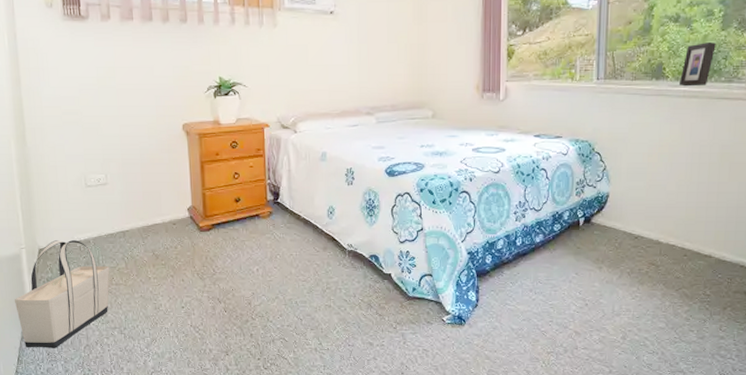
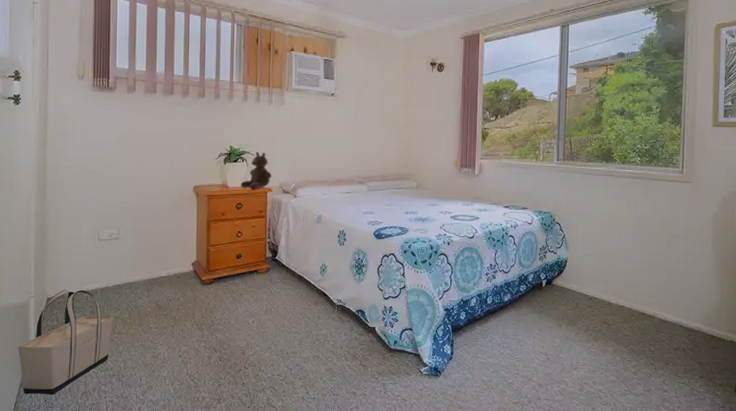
teddy bear: none [234,82,268,127] -> present [240,152,272,190]
picture frame: present [680,42,716,87] -> none [625,133,654,169]

